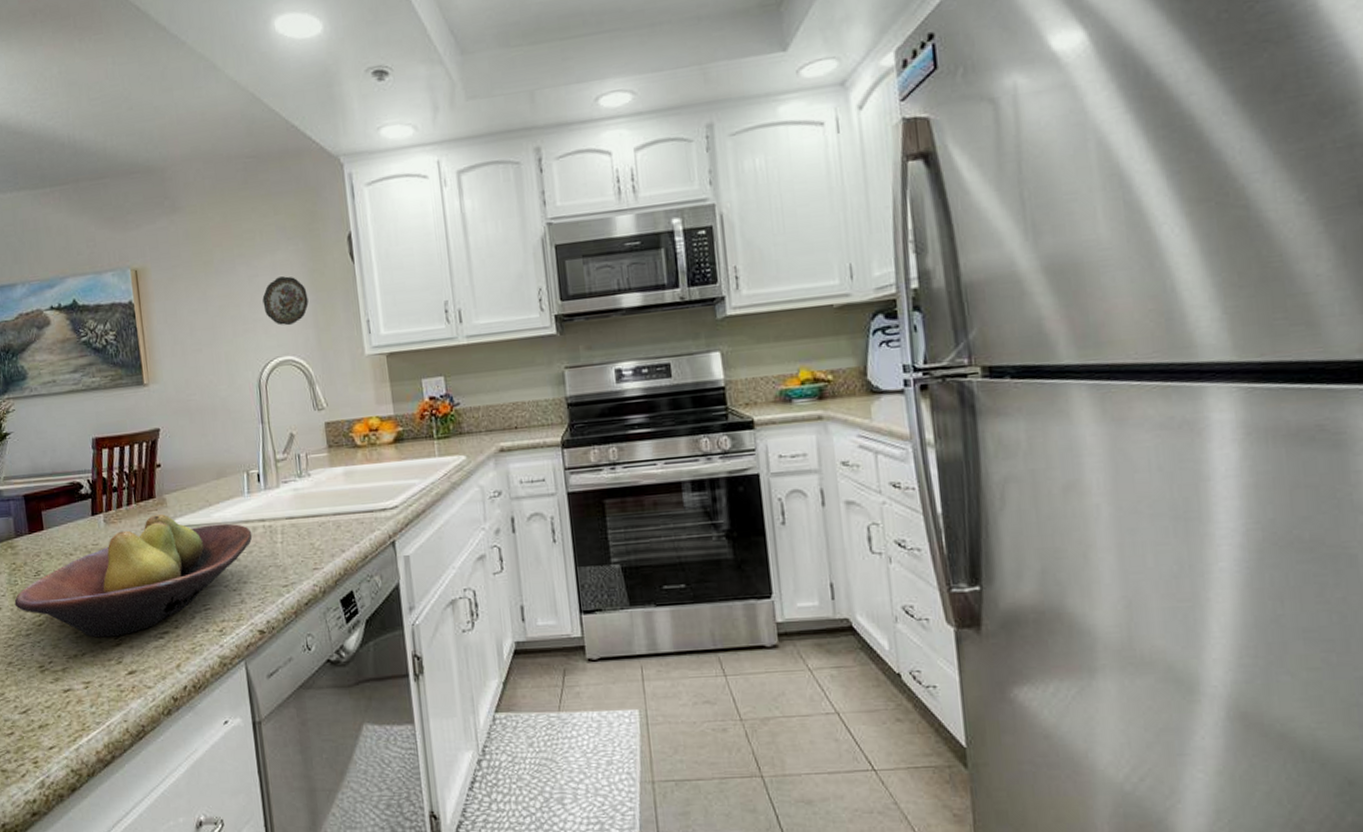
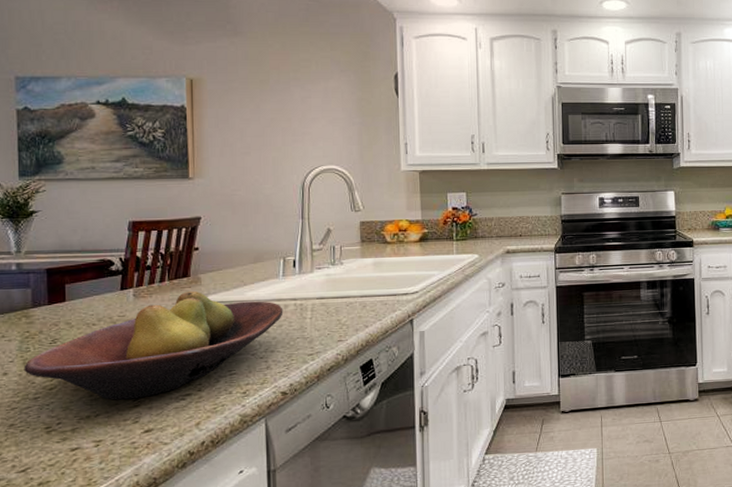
decorative plate: present [262,276,309,326] -> none [313,101,355,141]

